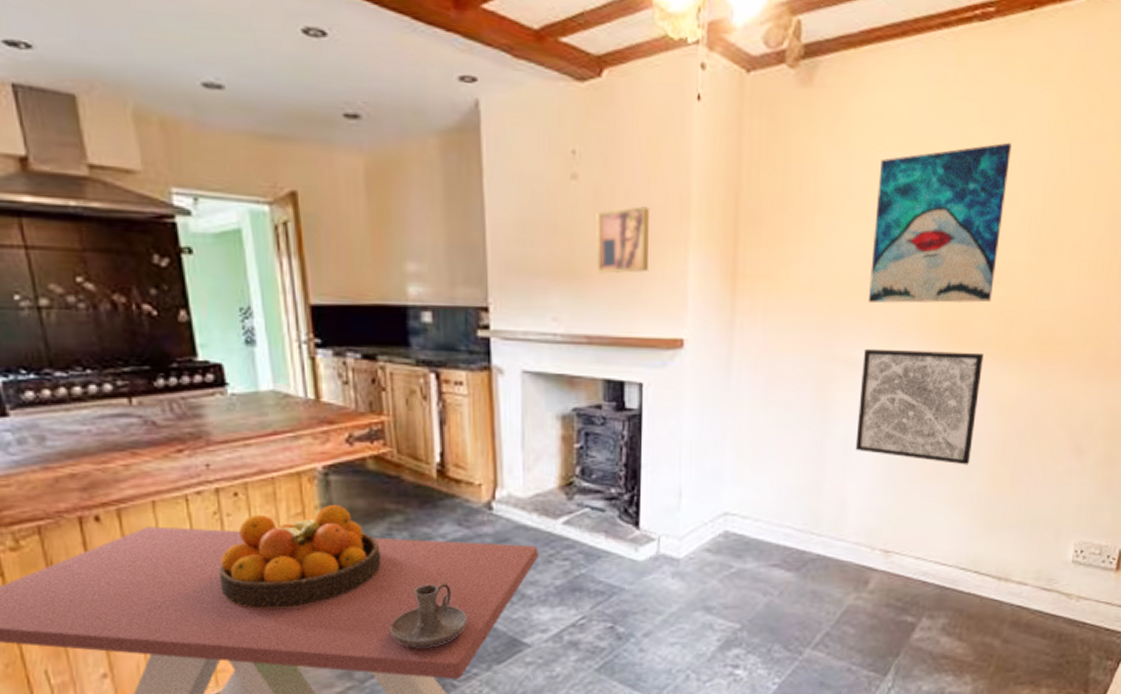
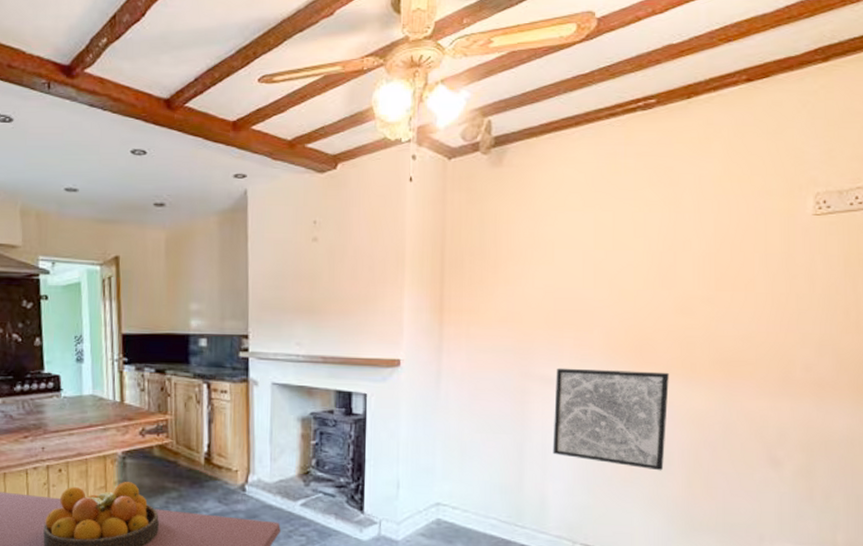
wall art: present [596,206,651,274] -> none [331,259,373,310]
wall art: present [869,142,1012,304] -> none [559,200,680,331]

